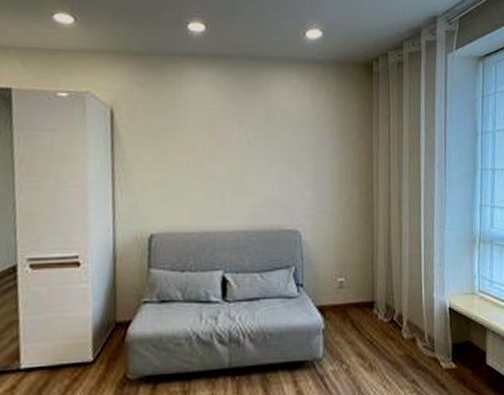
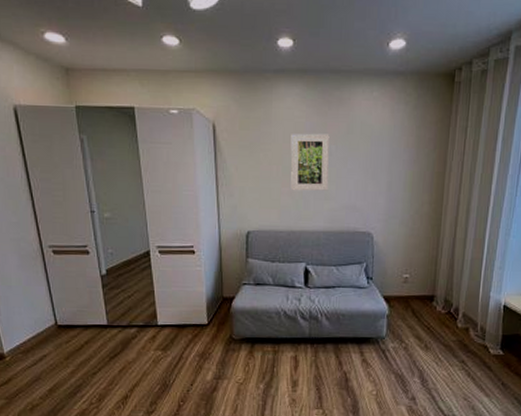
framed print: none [203,121,248,185] -> present [290,133,330,191]

